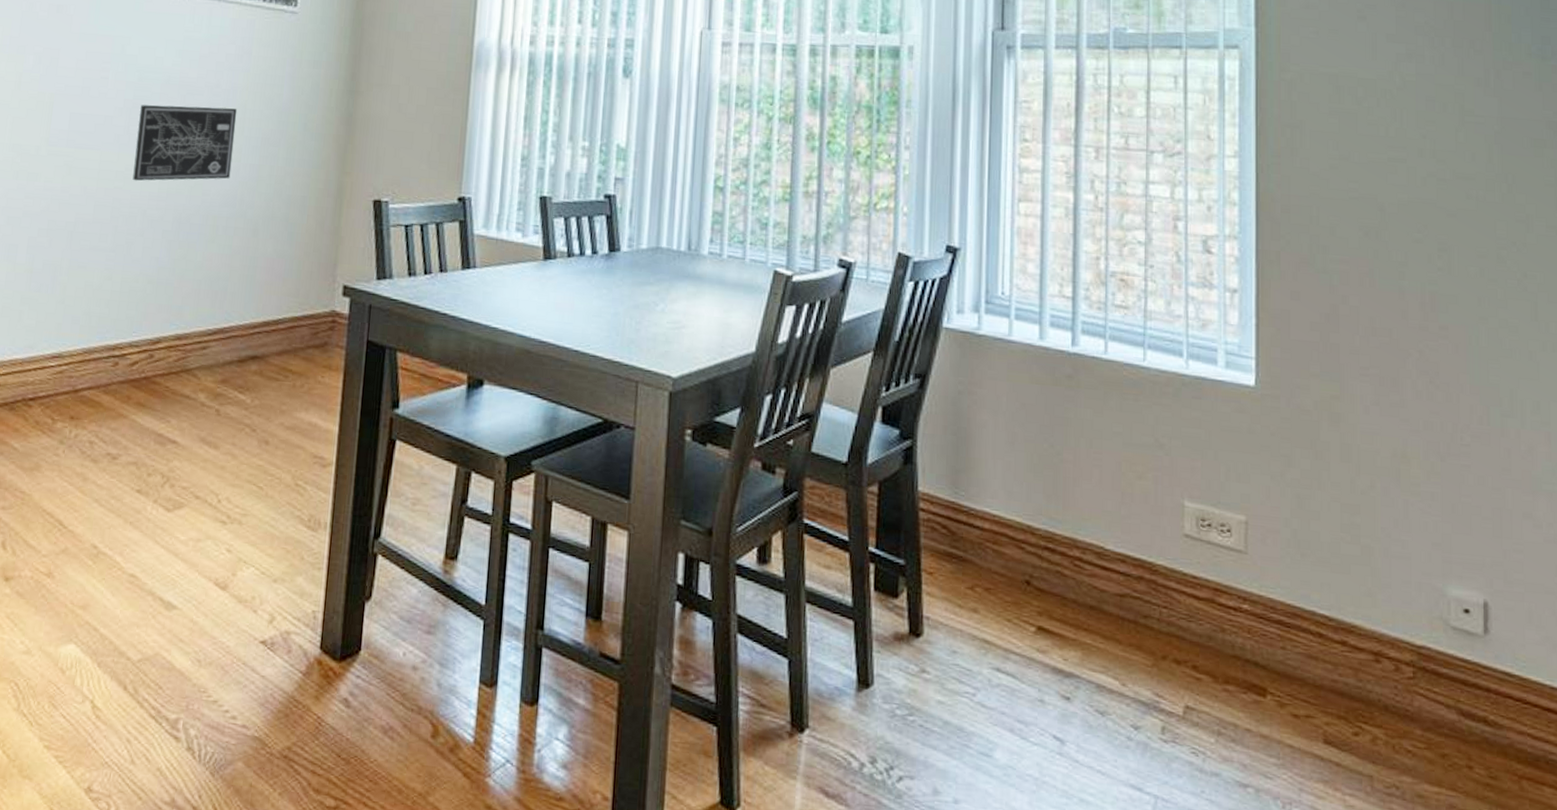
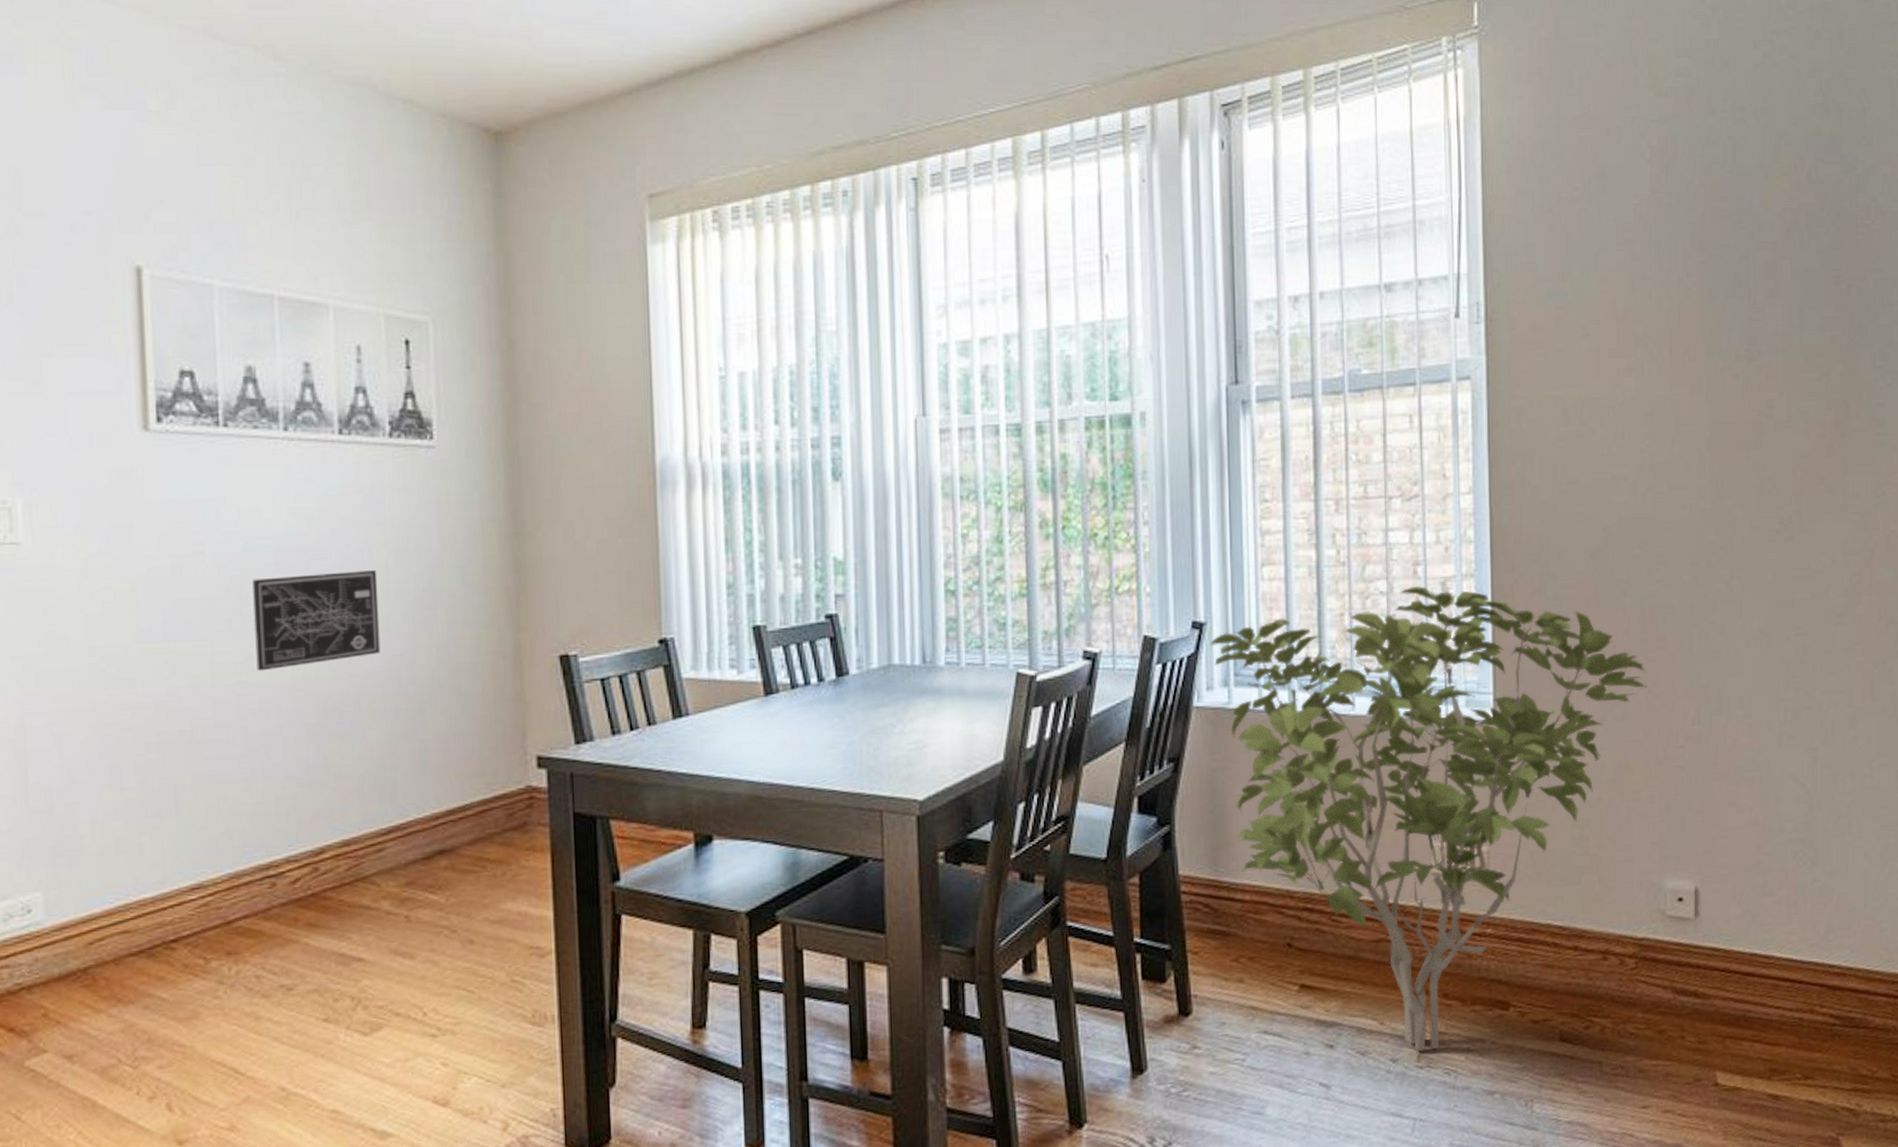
shrub: none [963,240,1428,725] -> present [1210,585,1647,1052]

